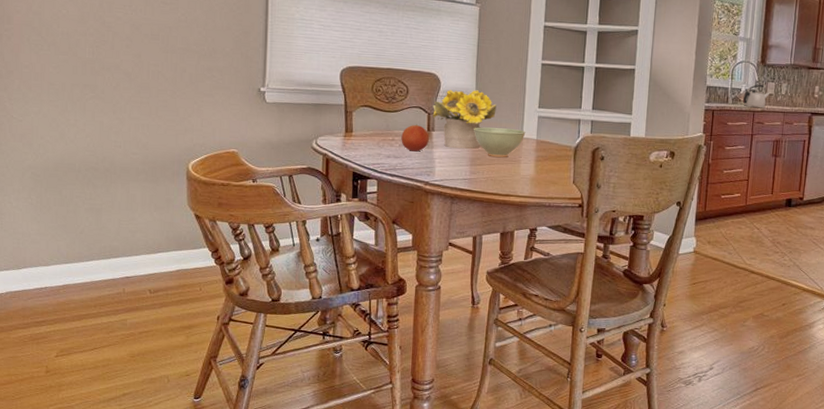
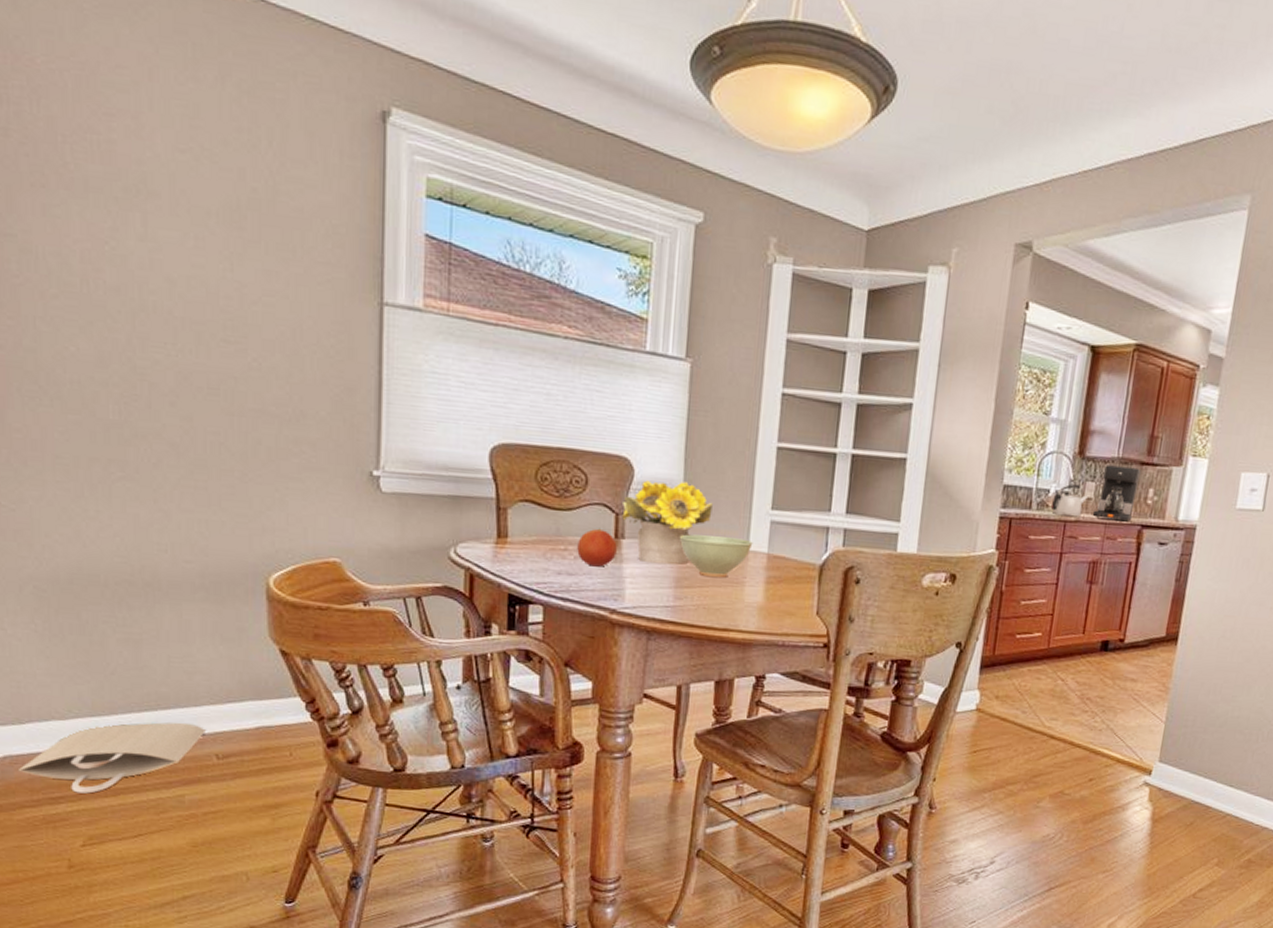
tote bag: none [15,267,143,319] -> present [17,722,205,794]
coffee maker: none [774,70,809,111] -> present [1092,465,1141,522]

